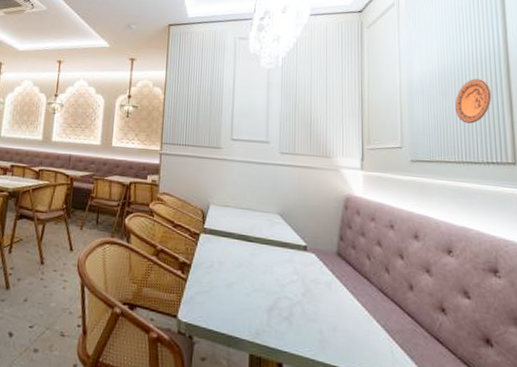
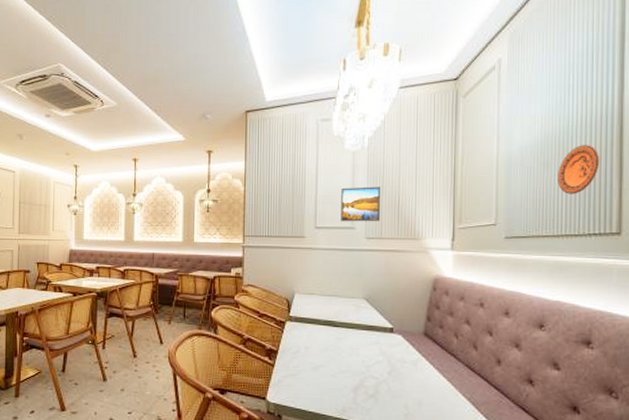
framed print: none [256,102,293,138] -> present [341,186,380,222]

